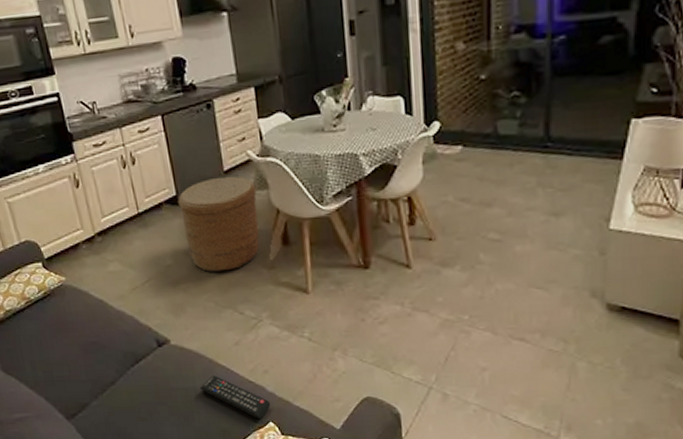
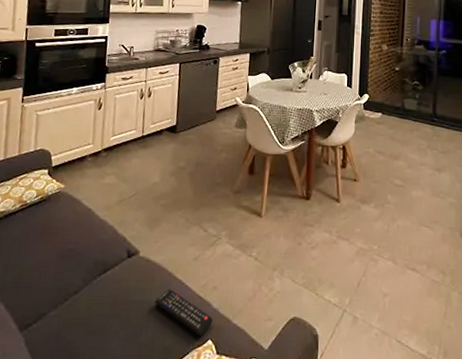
basket: present [178,176,259,272] -> none [175,115,237,192]

